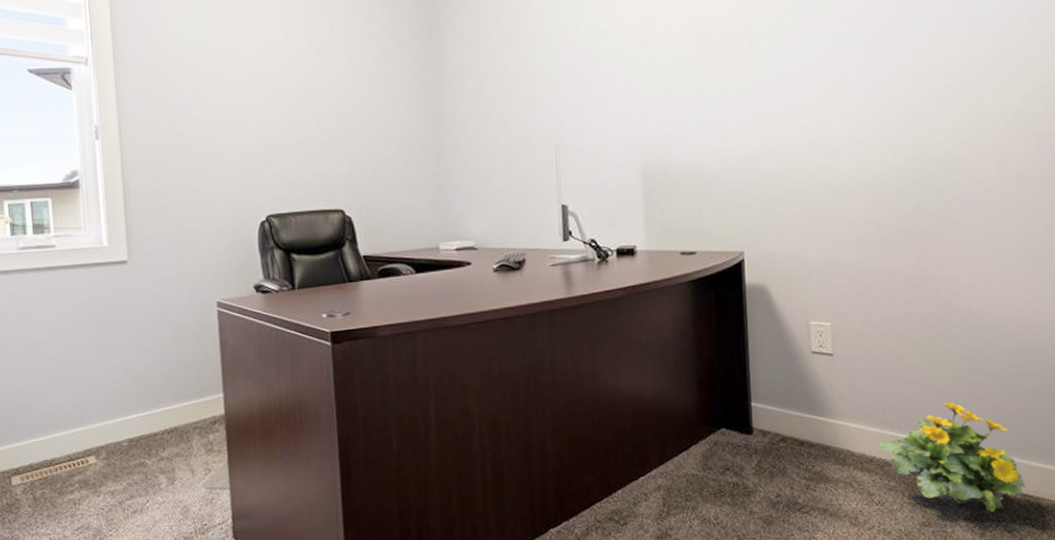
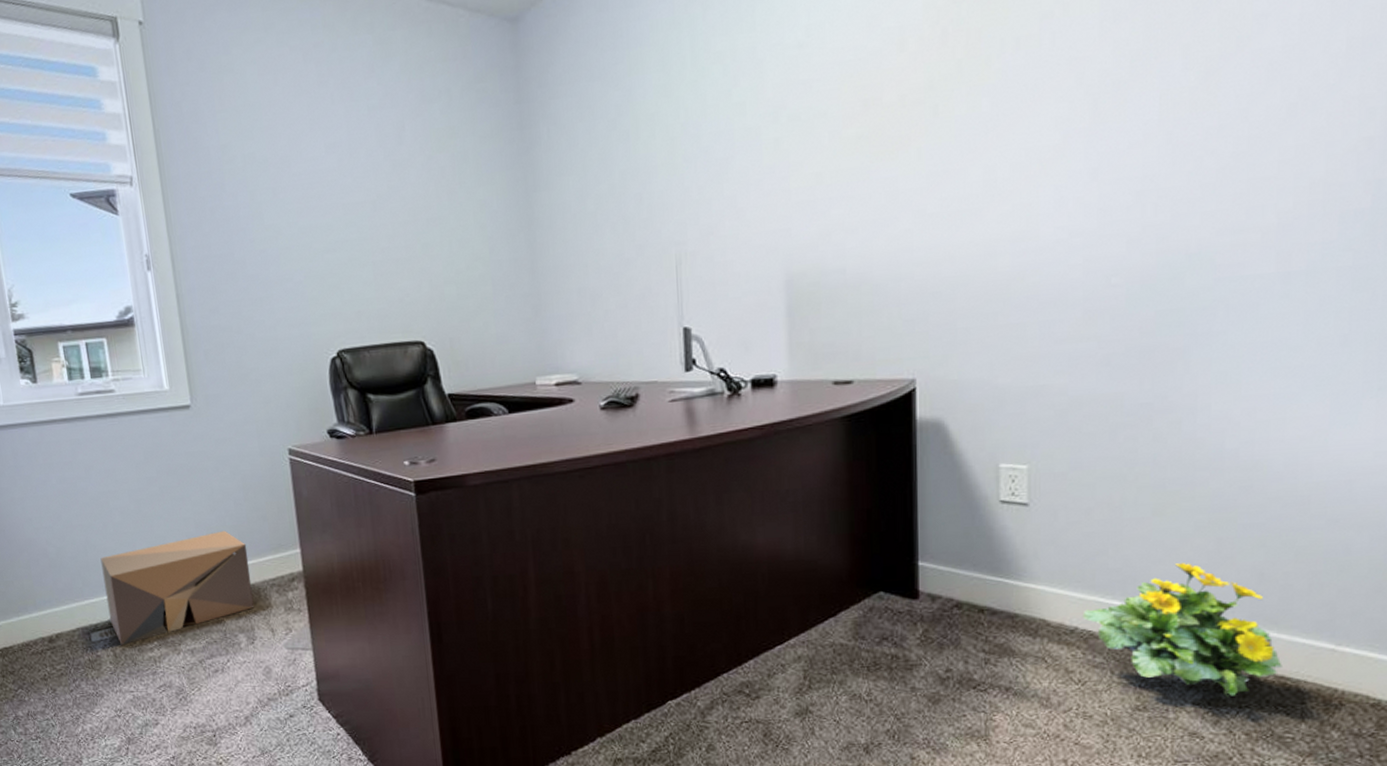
cardboard box: none [28,376,177,488] -> present [100,530,255,645]

